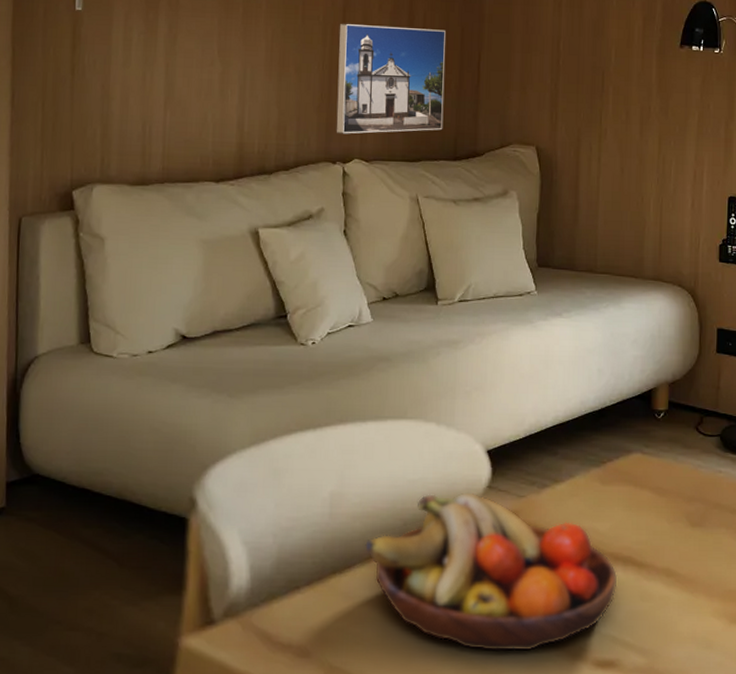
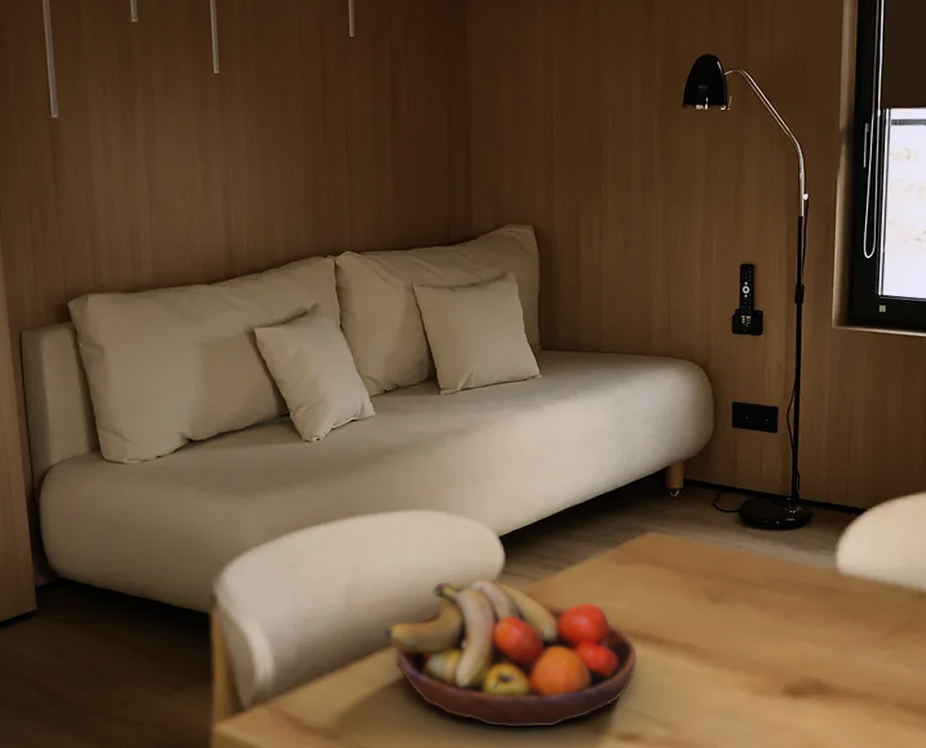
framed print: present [336,24,446,134] -> none [319,108,434,226]

